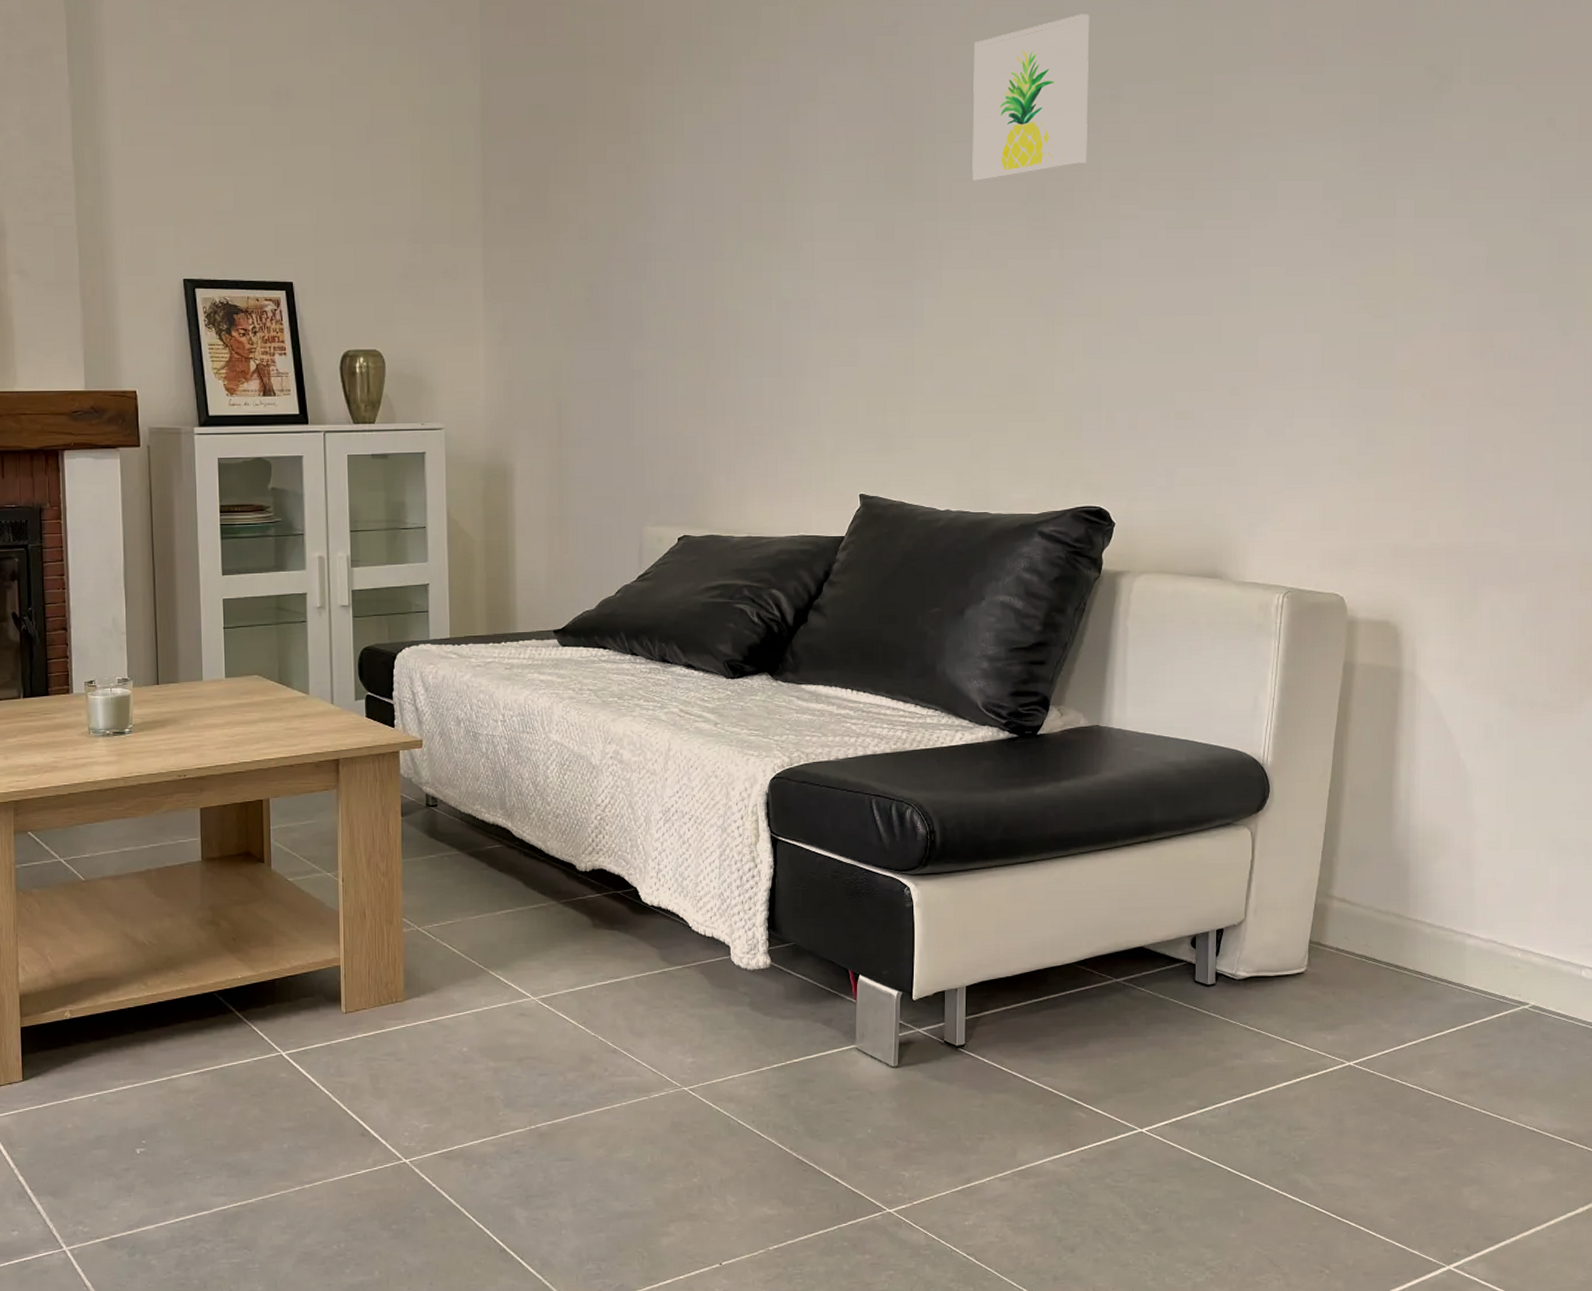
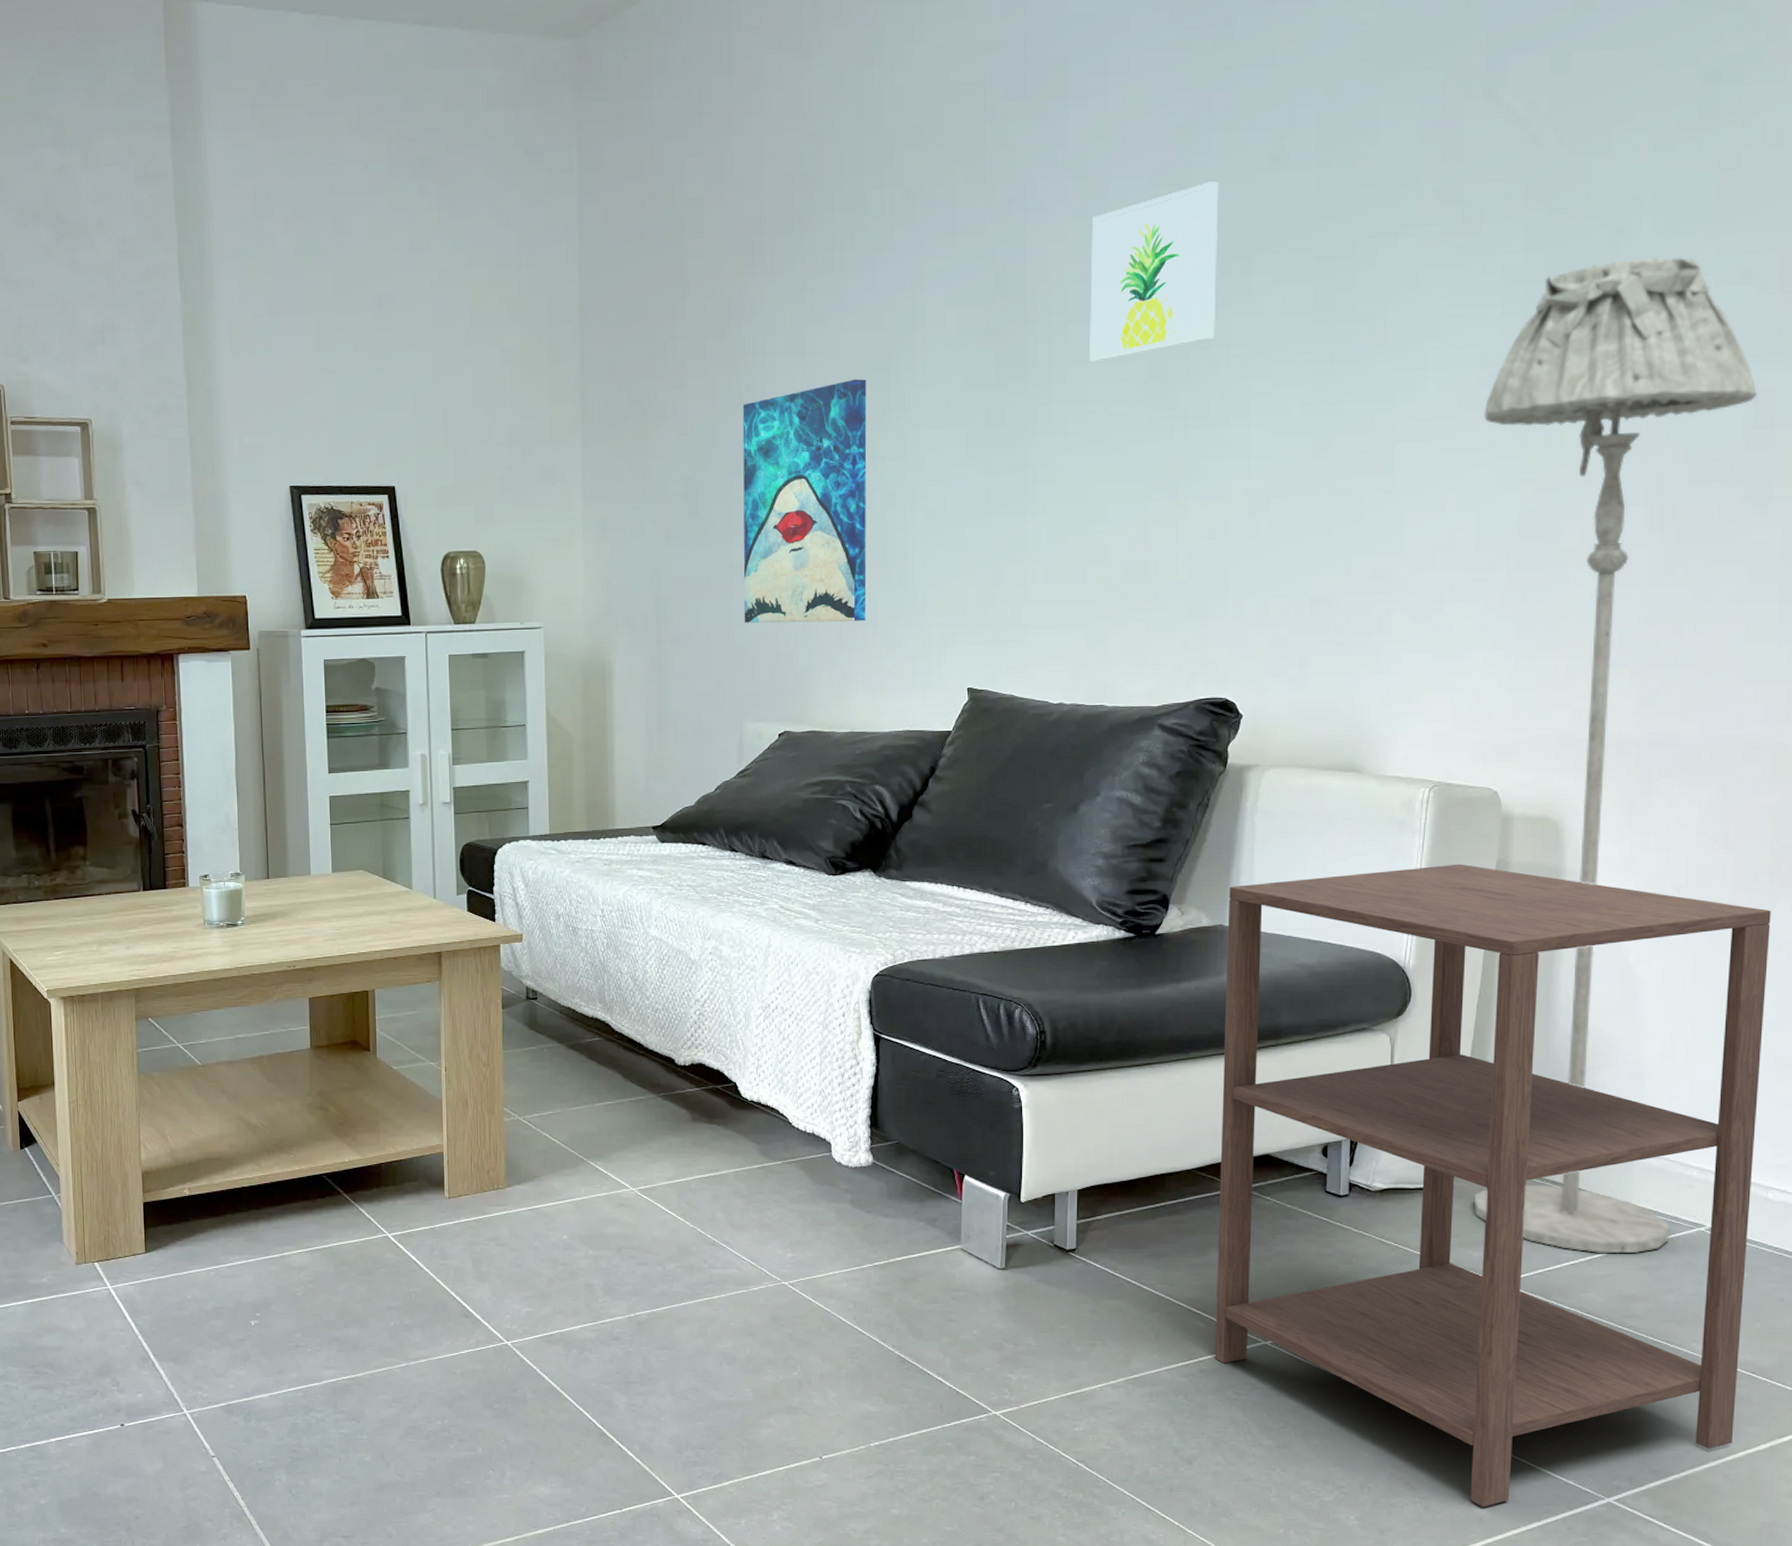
wall art: none [642,189,763,428] -> present [742,378,867,623]
side table: none [1095,665,1580,1280] -> present [1215,863,1771,1507]
floor lamp: none [1327,103,1561,1033] -> present [1474,257,1757,1254]

